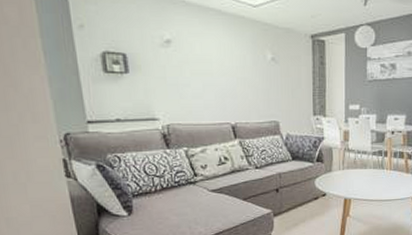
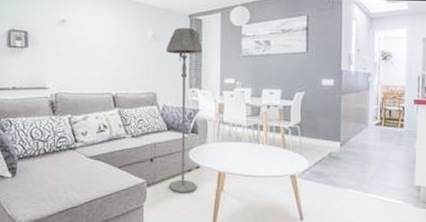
floor lamp: none [287,49,326,221] -> present [166,27,203,193]

